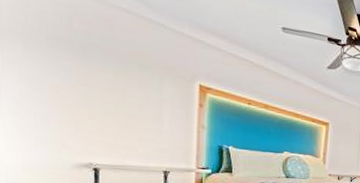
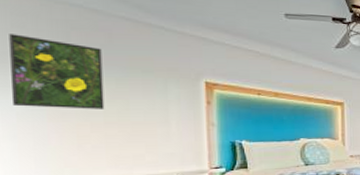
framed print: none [14,11,102,98] -> present [9,34,105,109]

